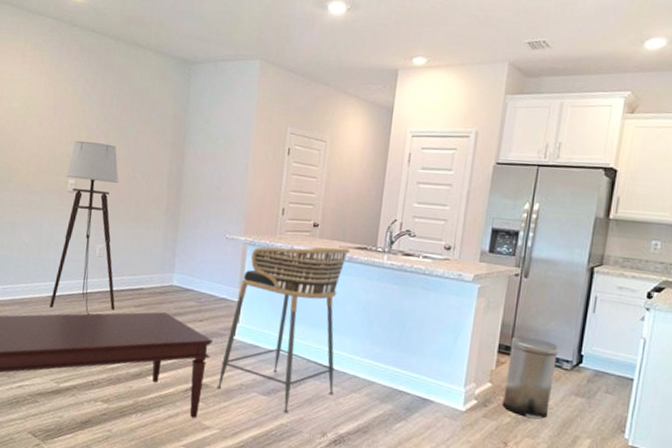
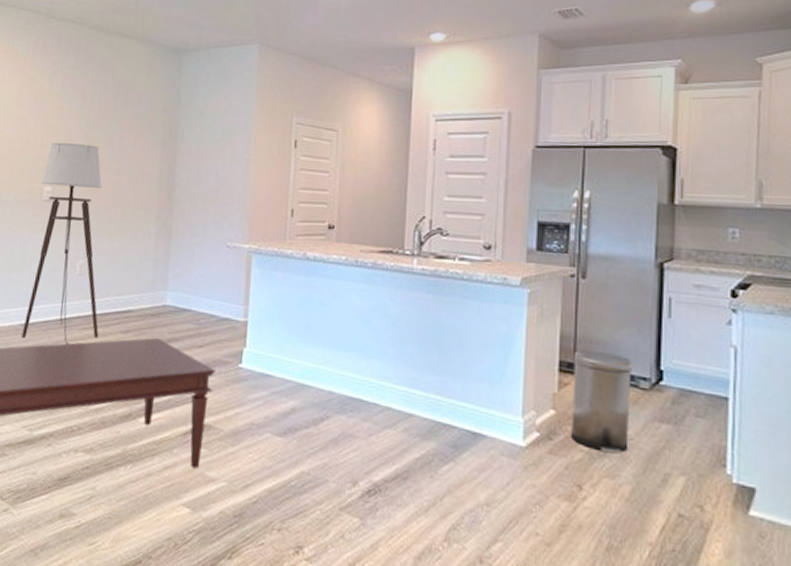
bar stool: present [216,246,350,413] -> none [222,252,373,458]

